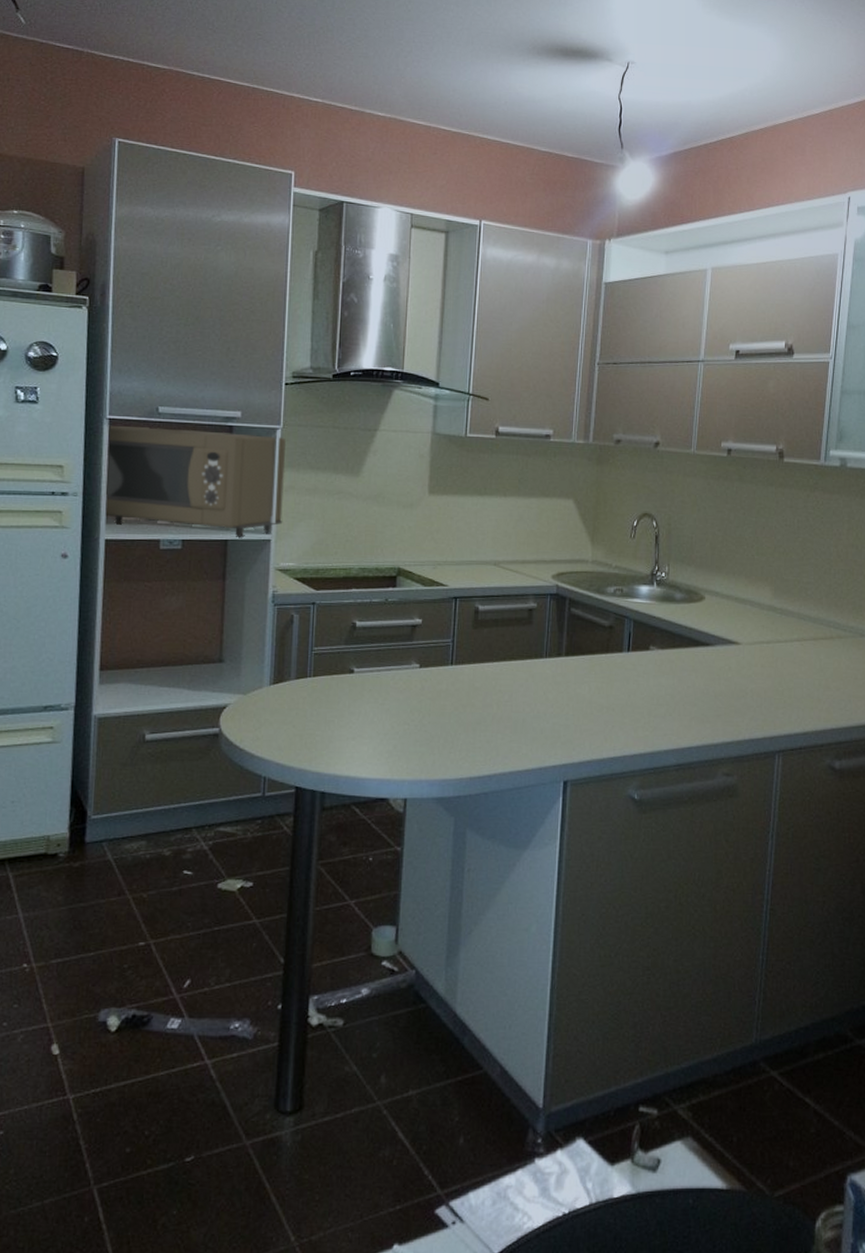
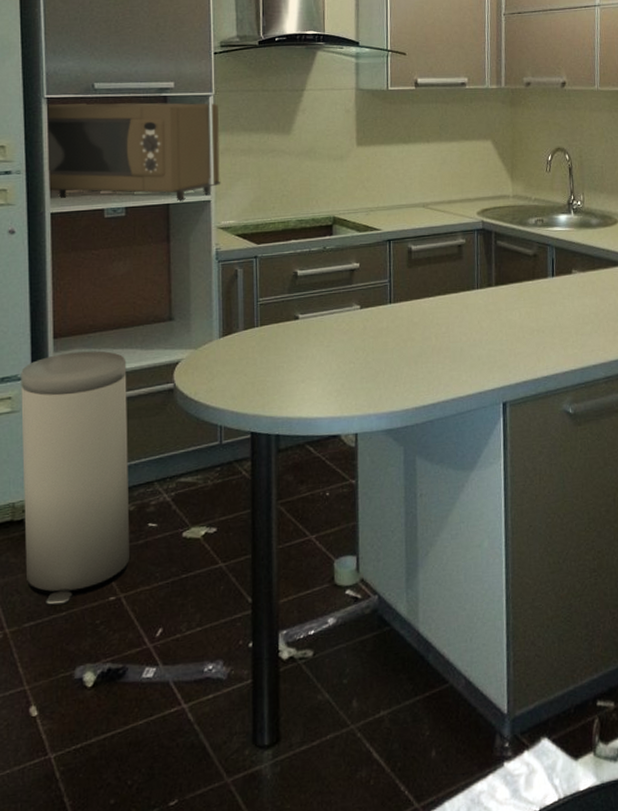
pedal bin: none [56,686,173,945] -> present [21,350,131,607]

